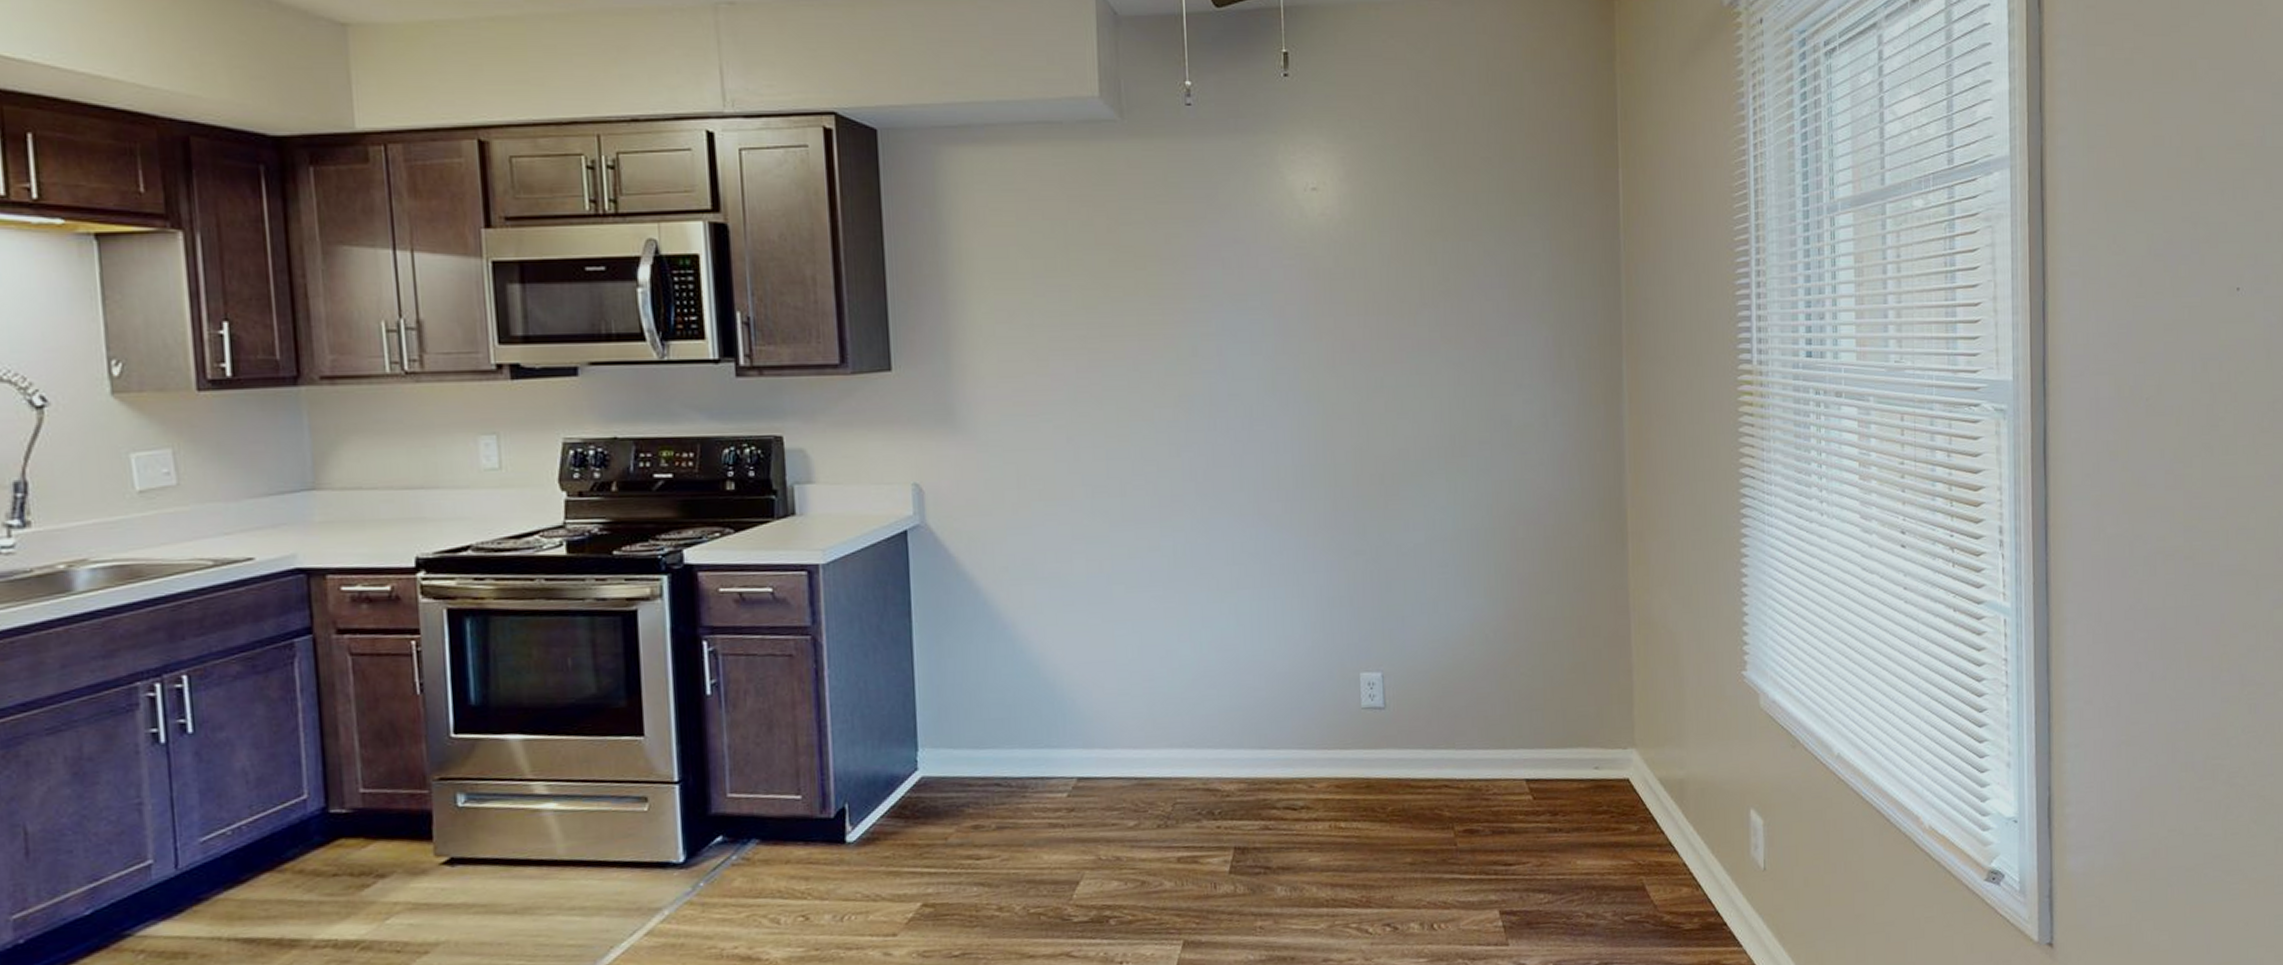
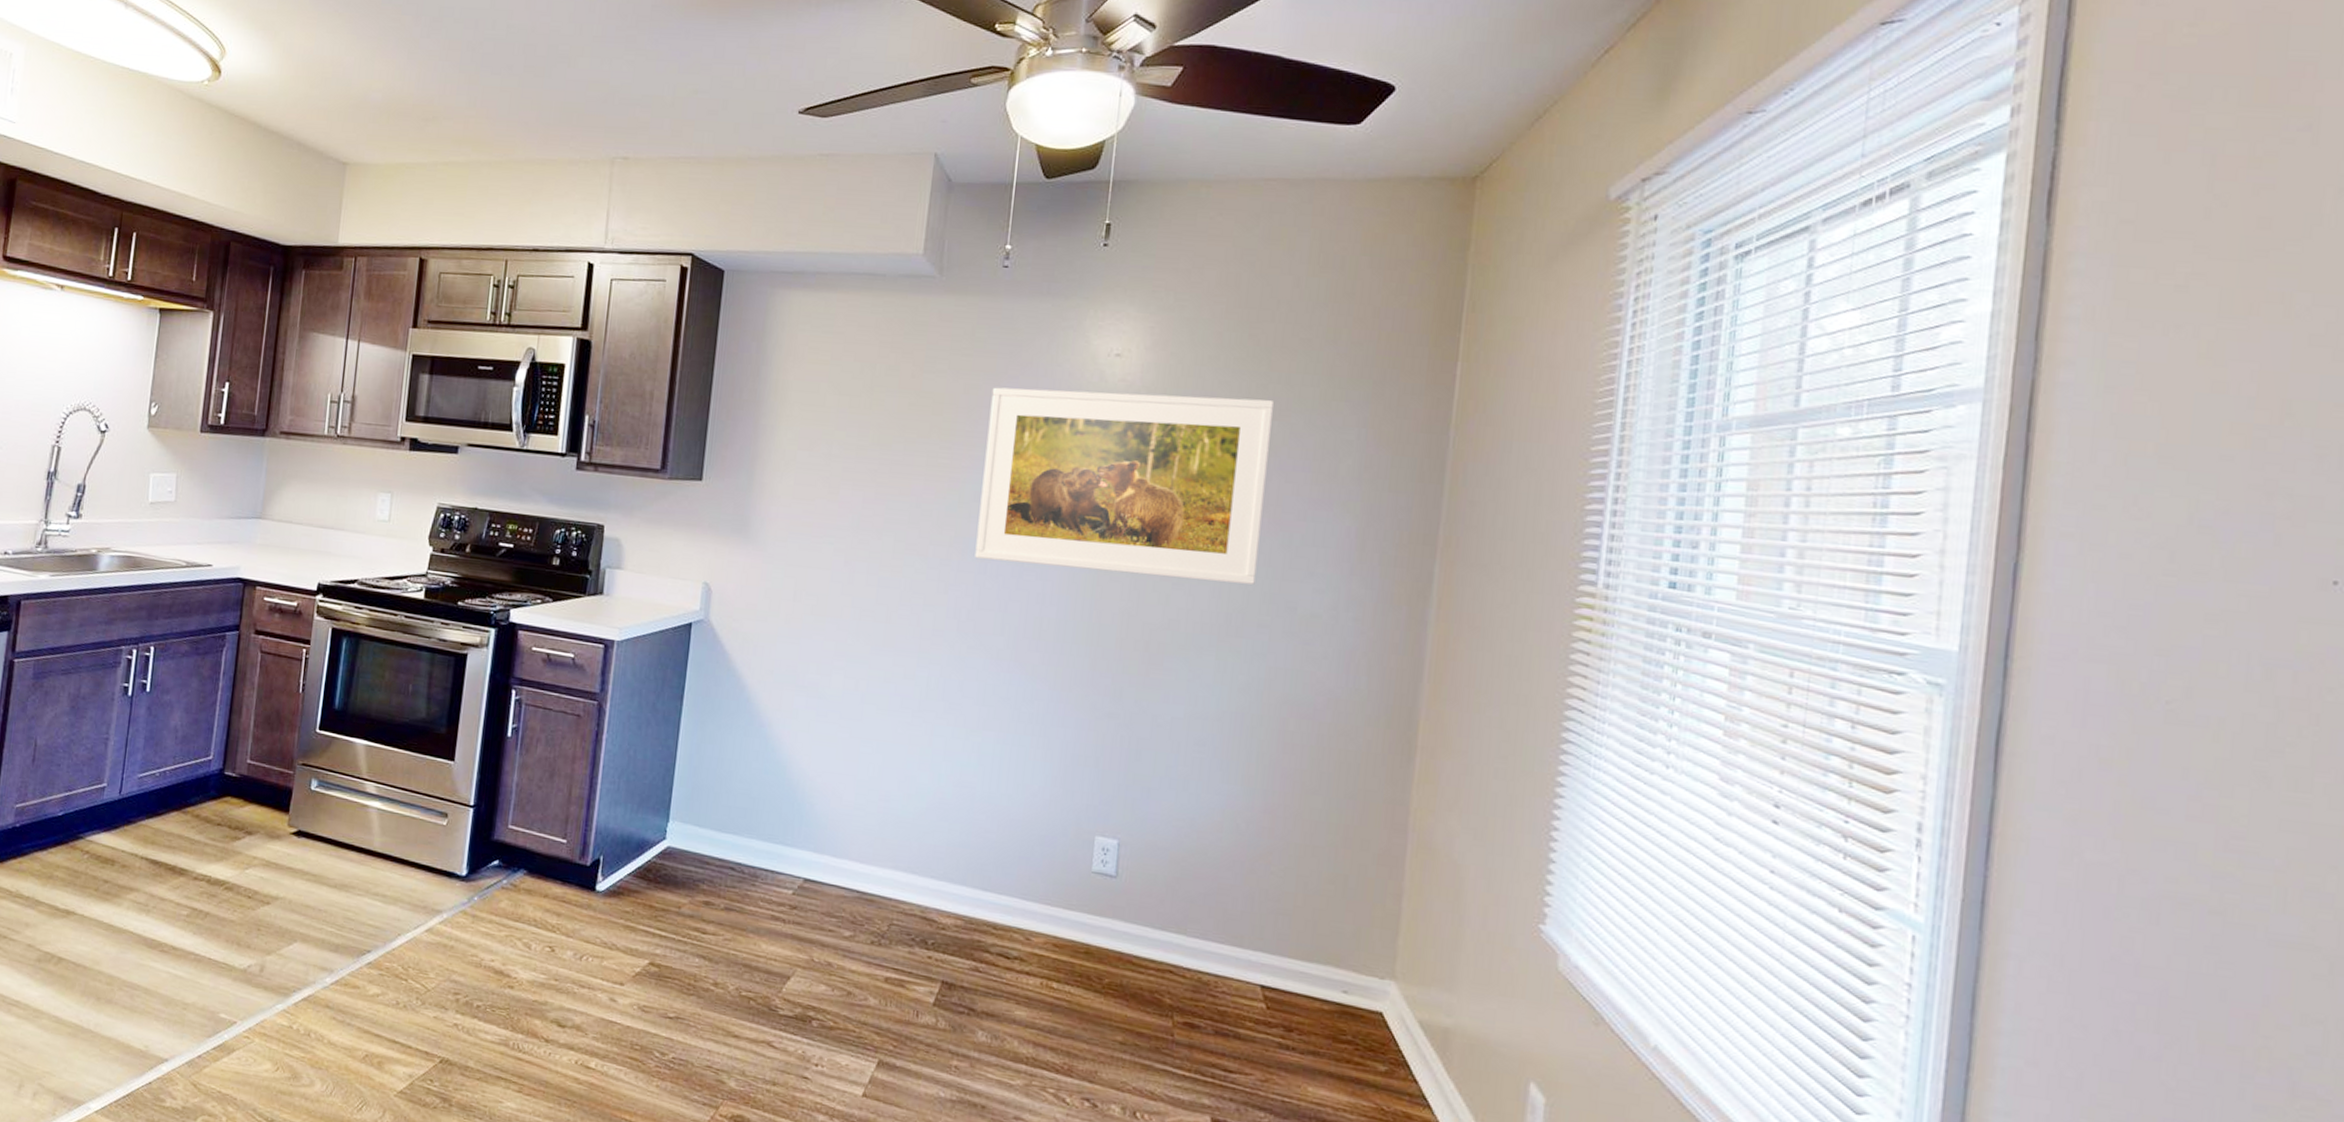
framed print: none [1194,220,1471,416] -> present [975,387,1273,585]

